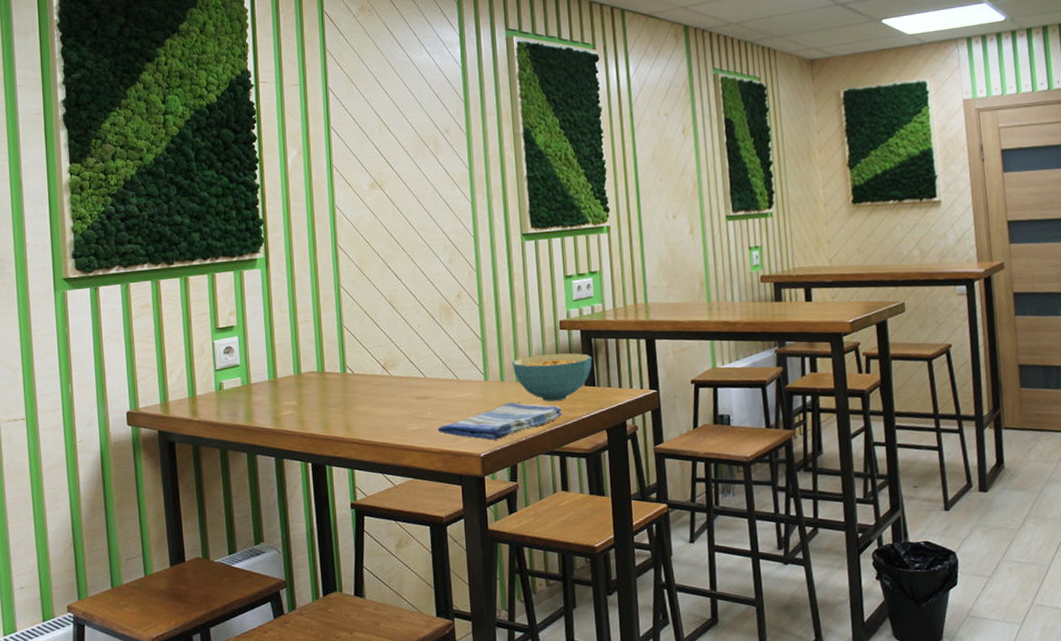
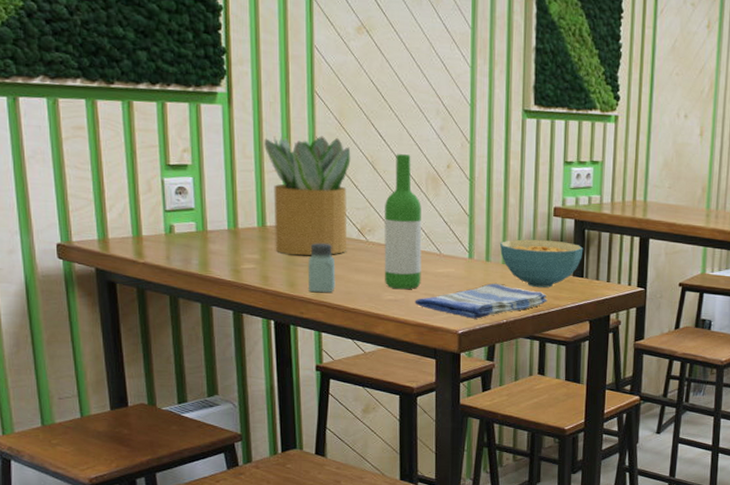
potted plant: none [297,283,373,397] -> present [264,136,351,255]
saltshaker: none [339,383,365,432] -> present [307,243,336,293]
wine bottle: none [404,290,442,419] -> present [384,154,422,290]

